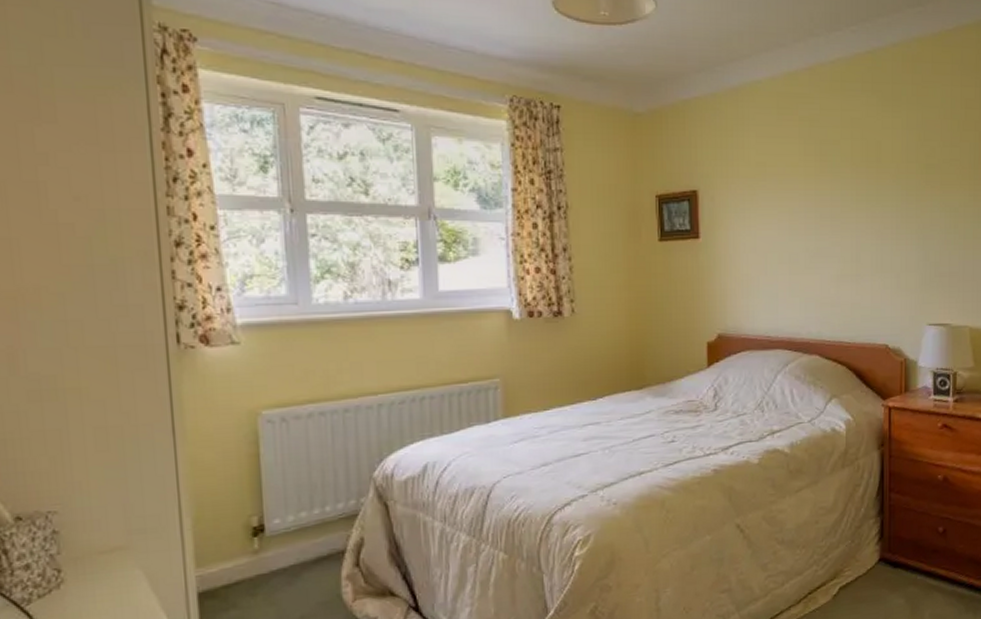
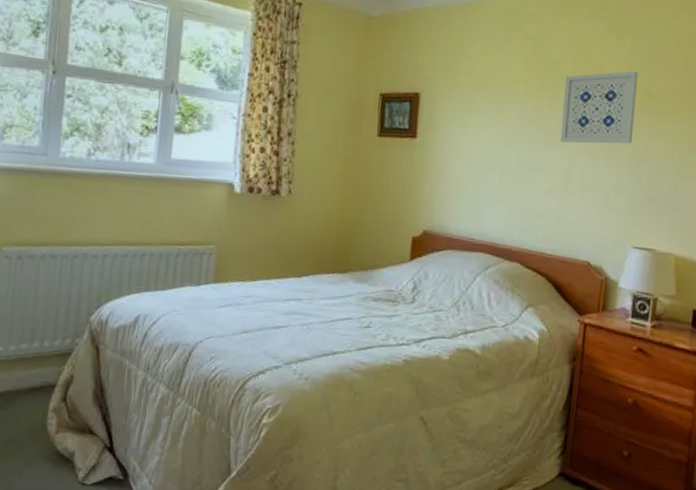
wall art: none [846,144,918,226] -> present [560,71,638,144]

